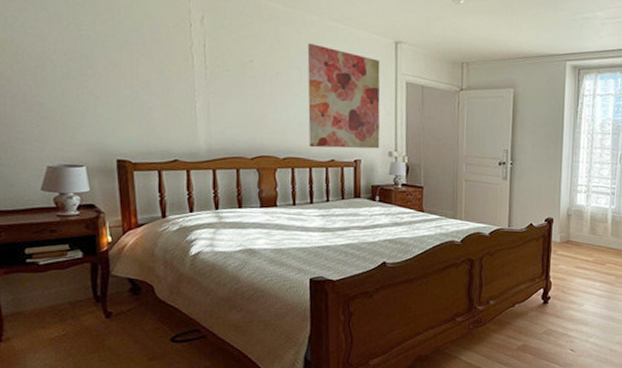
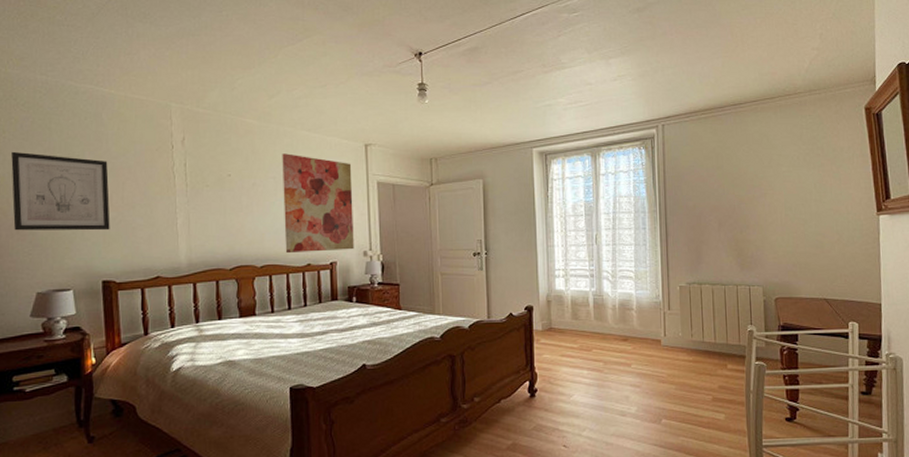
wall art: none [13,14,124,108] -> present [11,151,110,231]

